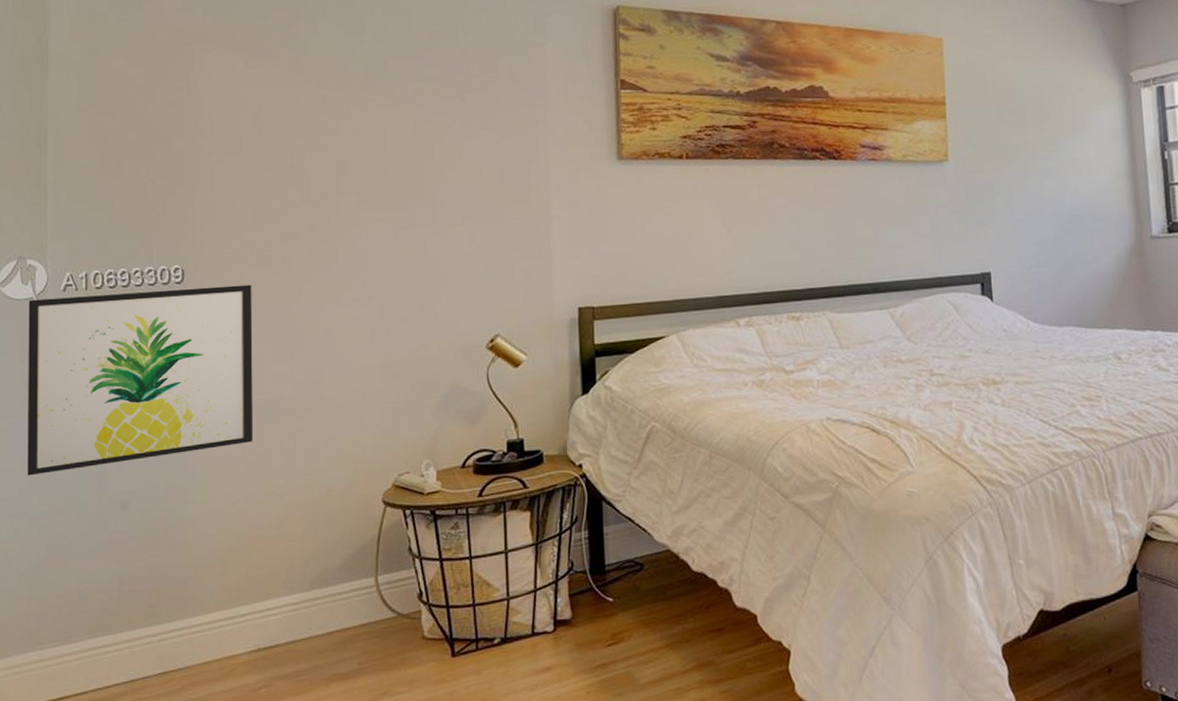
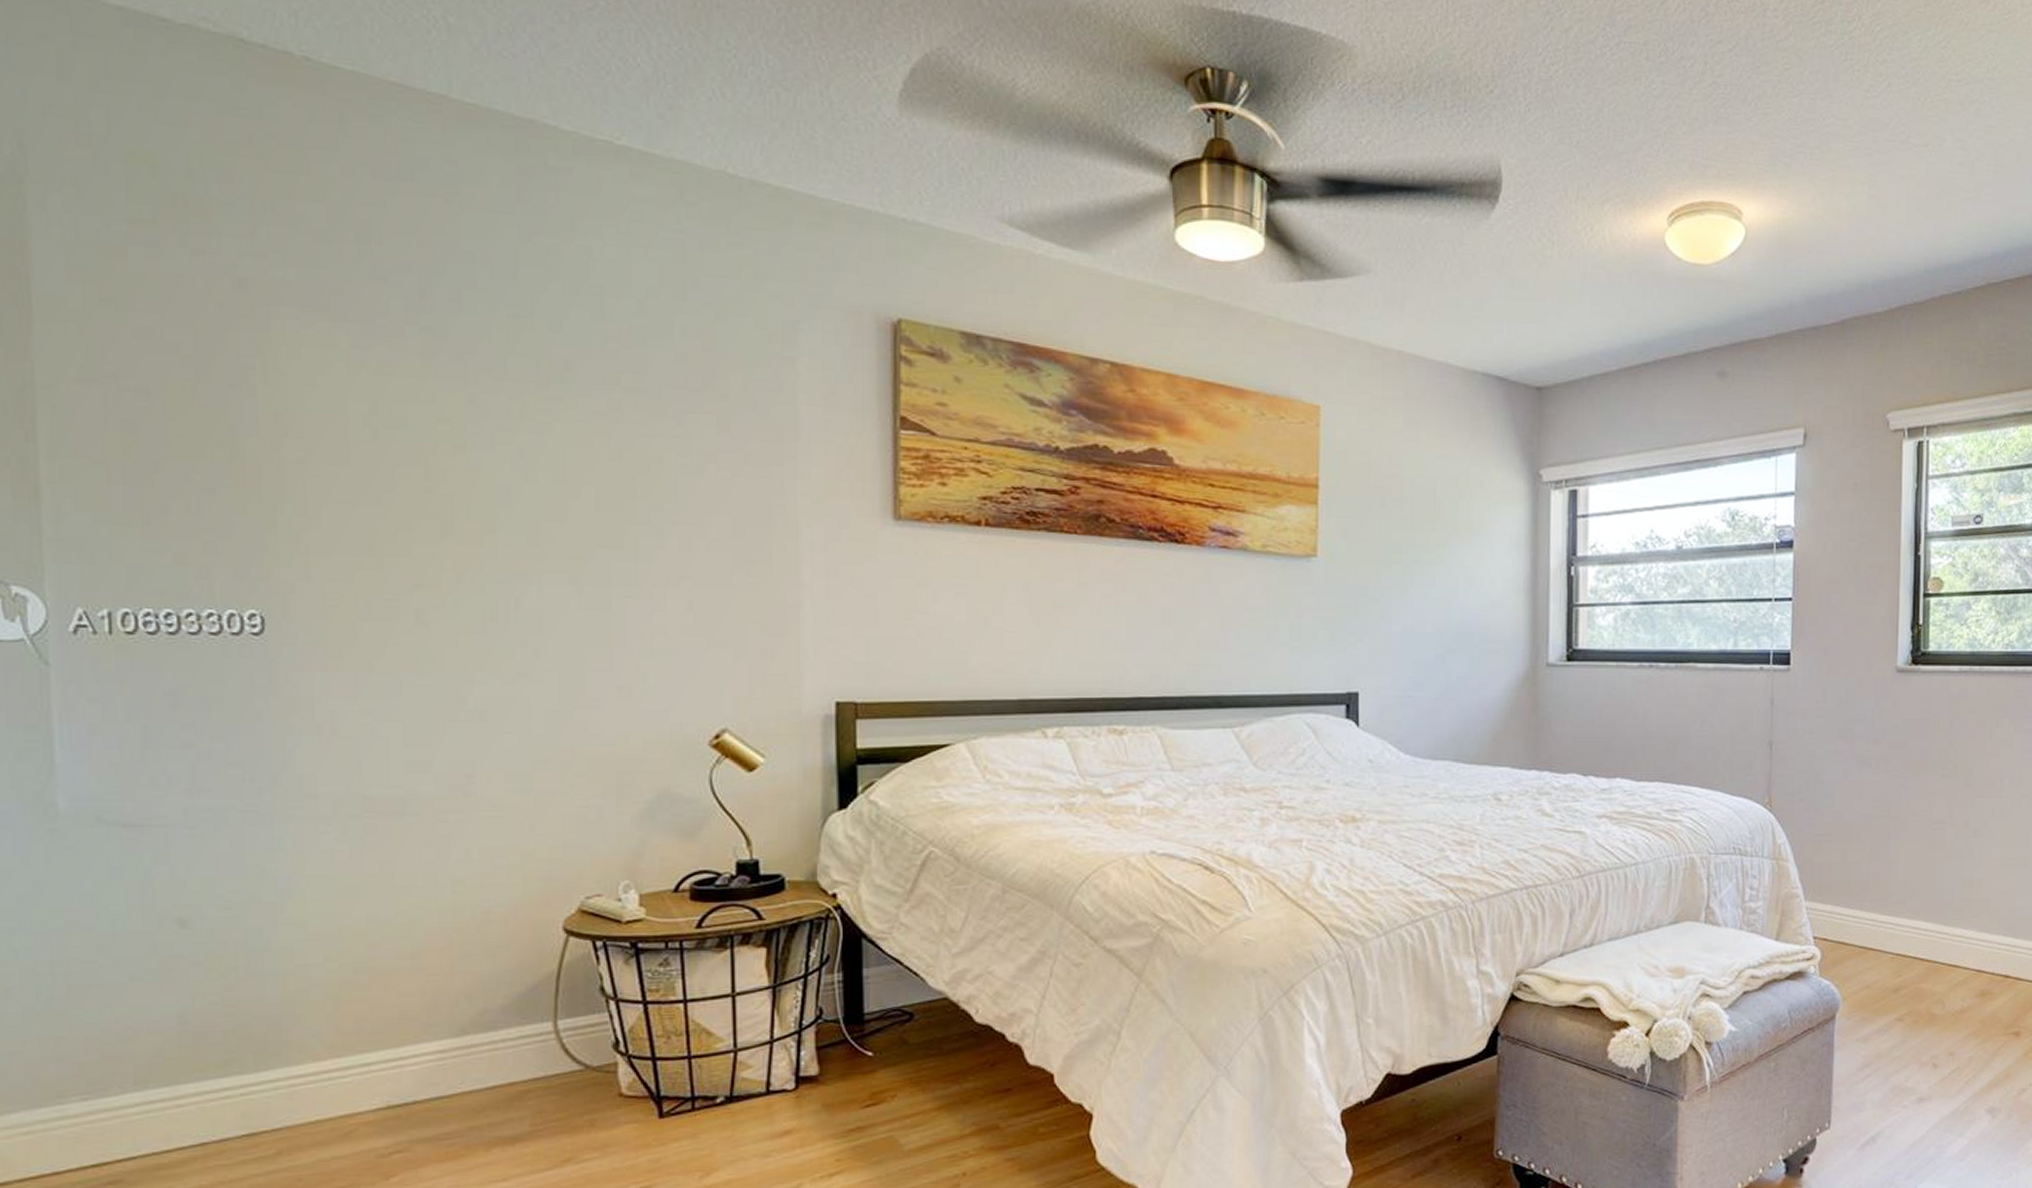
wall art: present [27,284,254,476] -> none [17,642,376,880]

